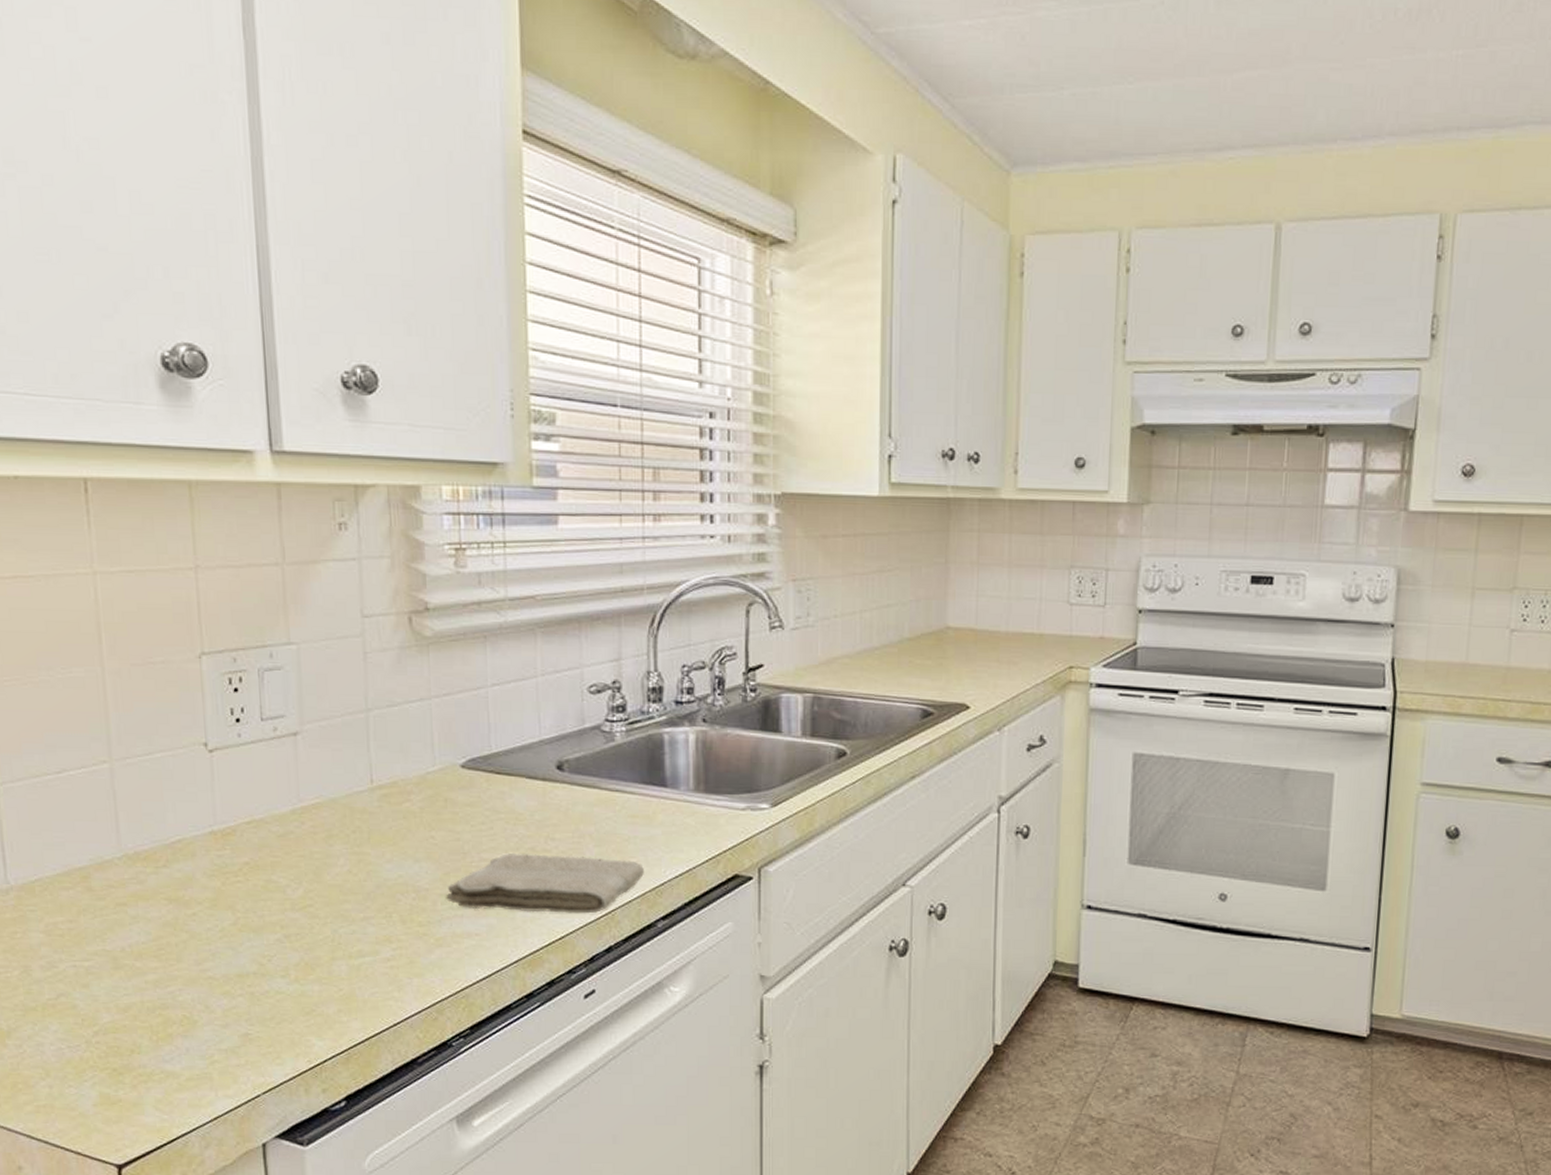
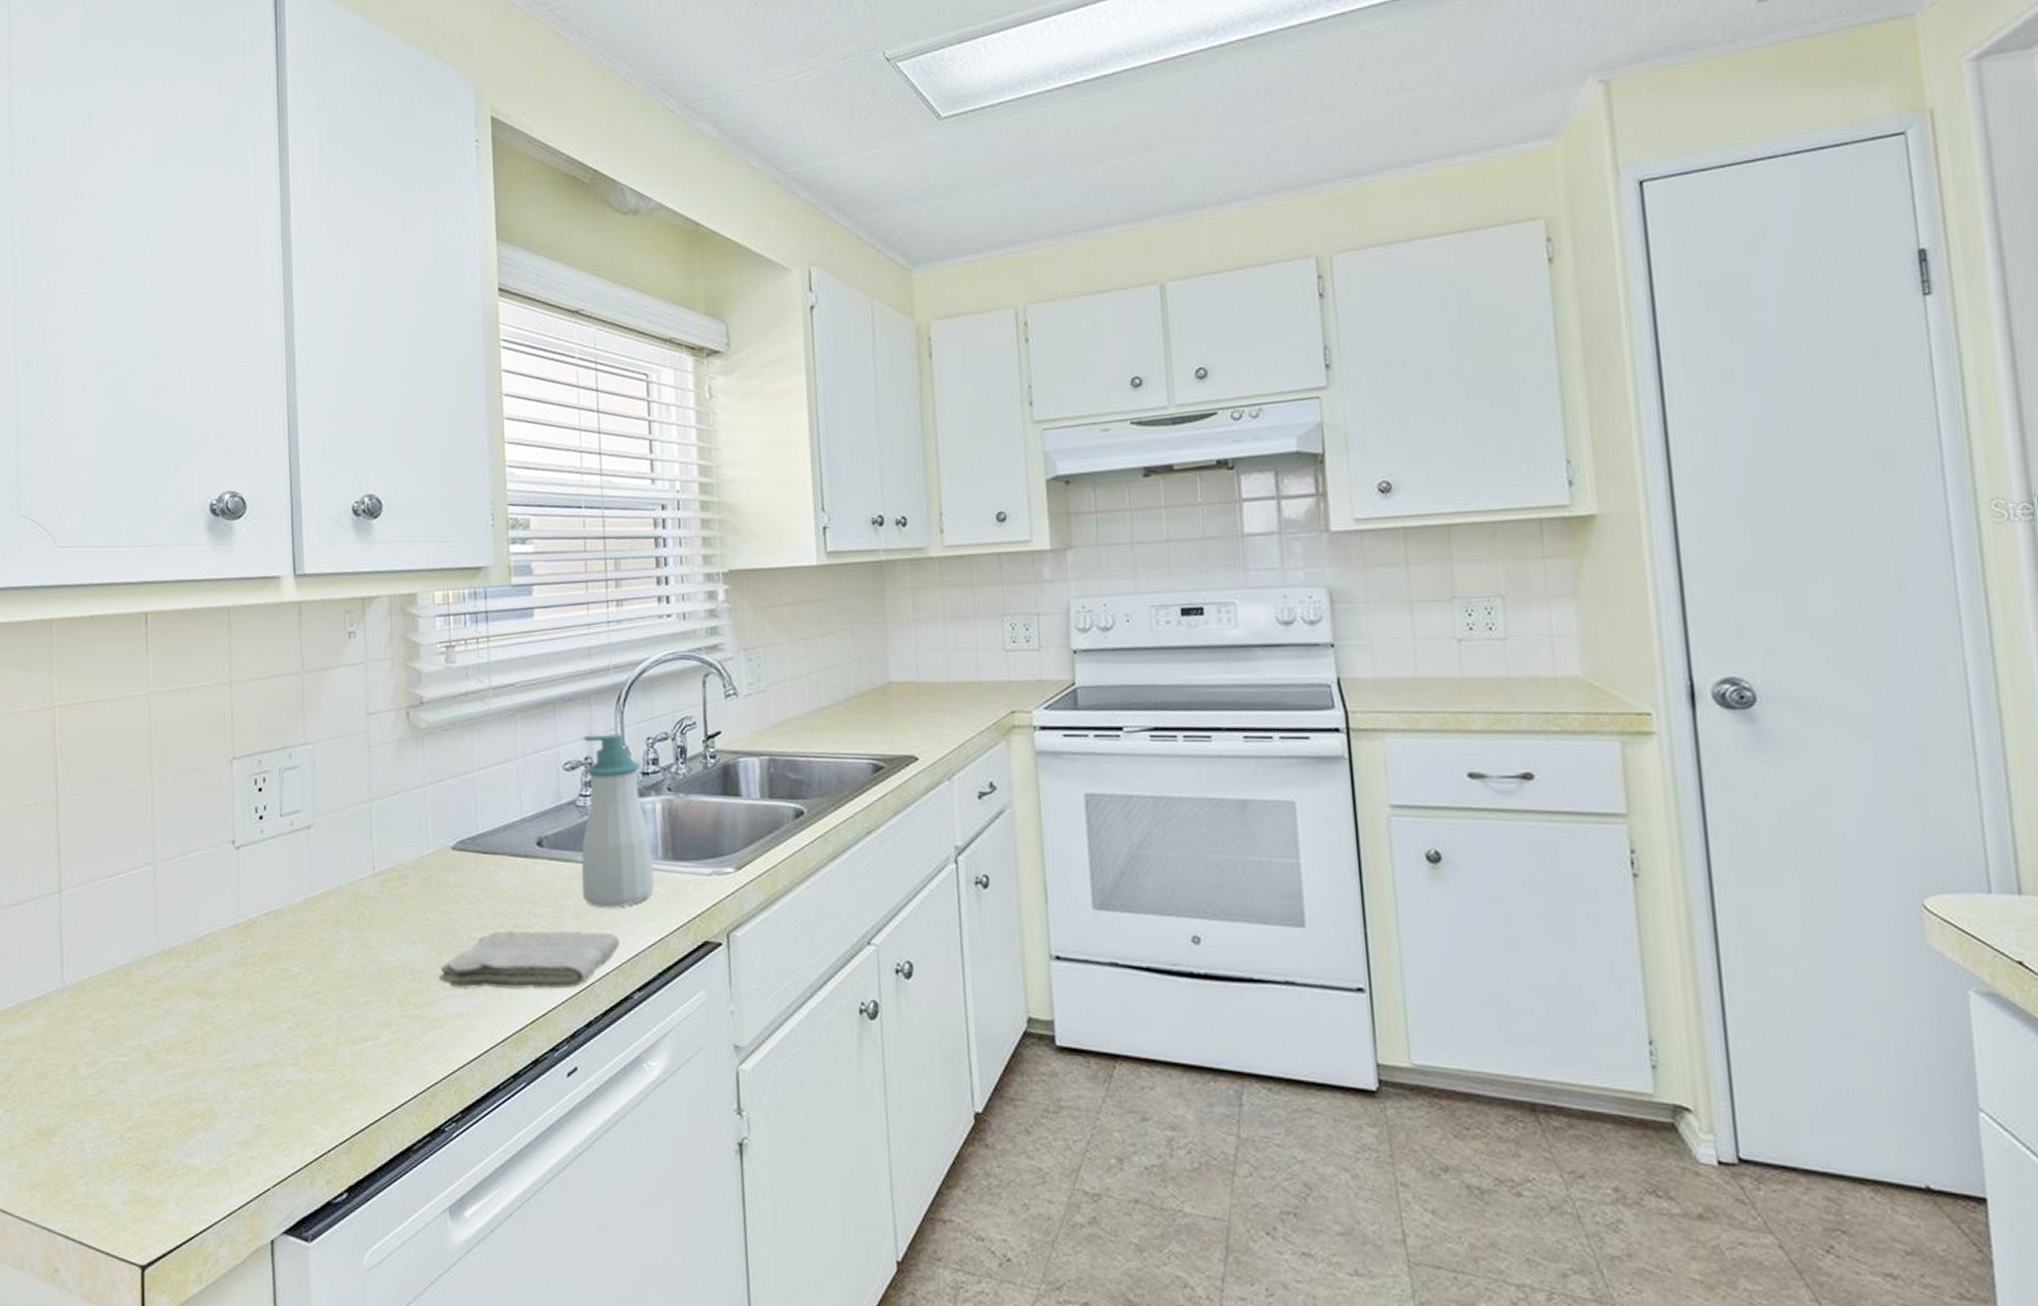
soap bottle: none [605,658,684,837] -> present [581,733,654,908]

